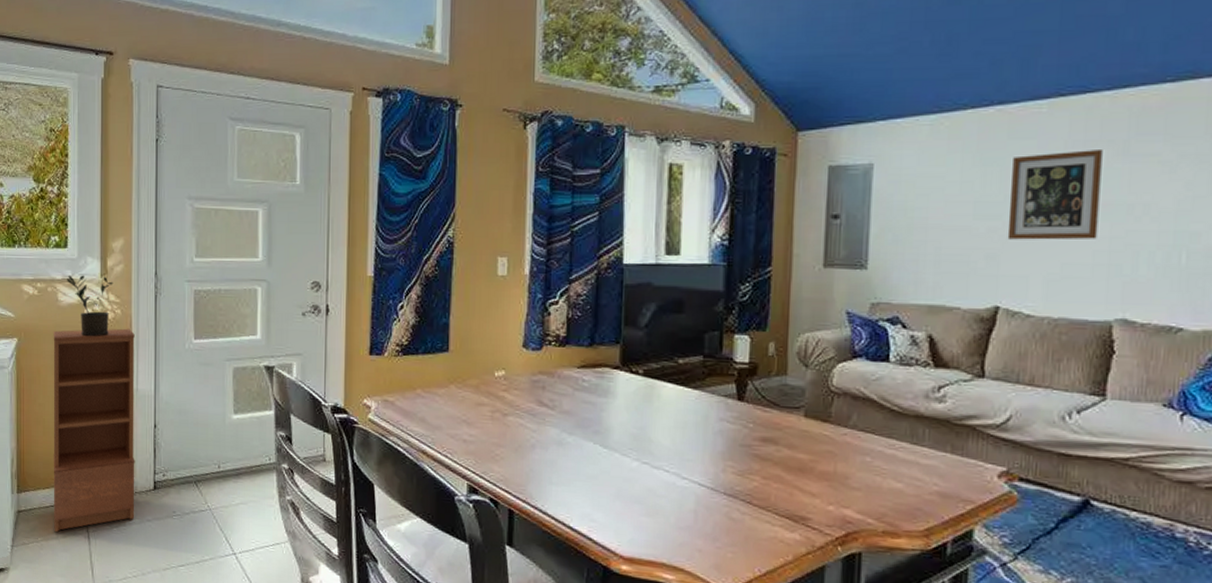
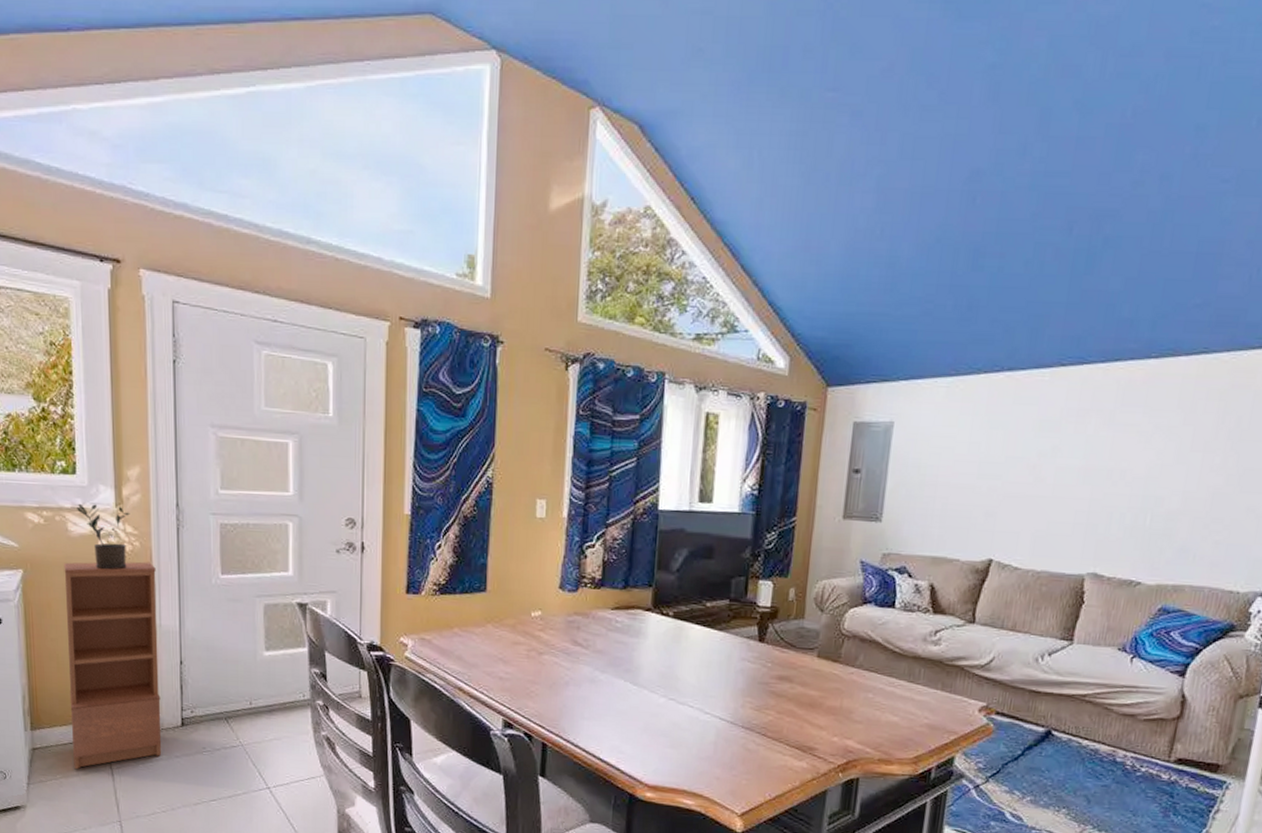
wall art: present [1007,150,1103,240] -> none [1004,418,1092,501]

